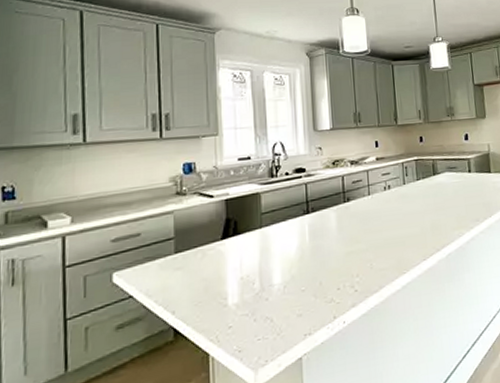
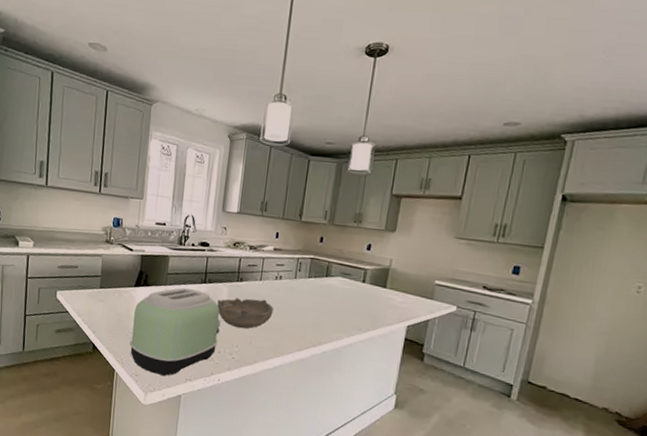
toaster: none [225,223,336,342] -> present [130,287,221,376]
bowl: none [326,214,389,255] -> present [217,298,274,329]

